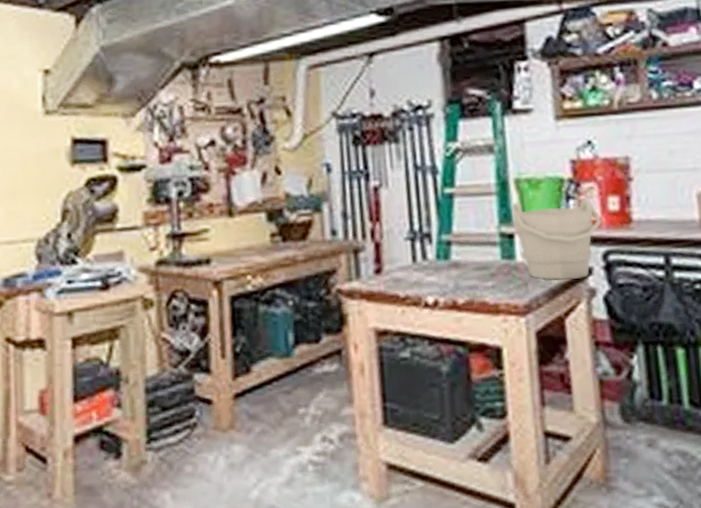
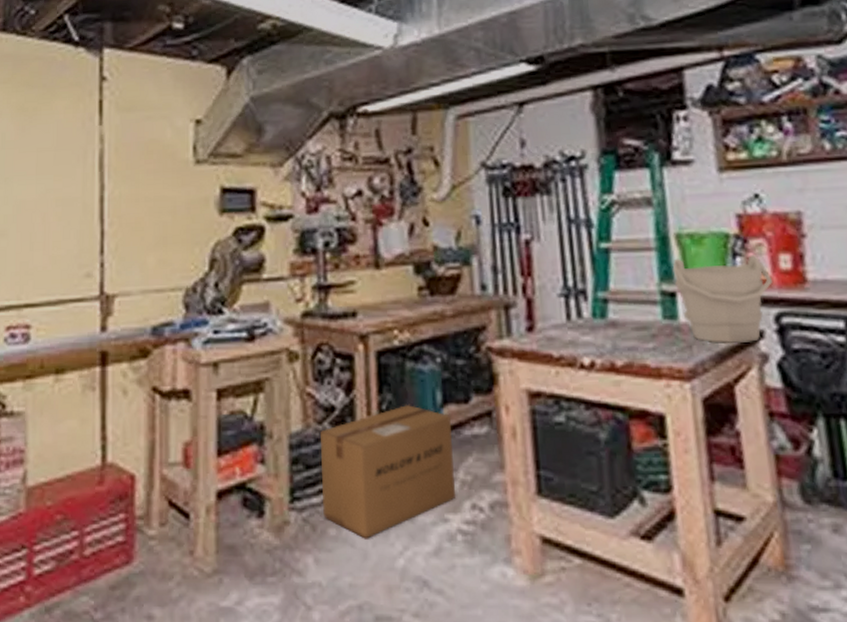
box: none [176,345,307,474] -> present [320,404,455,539]

